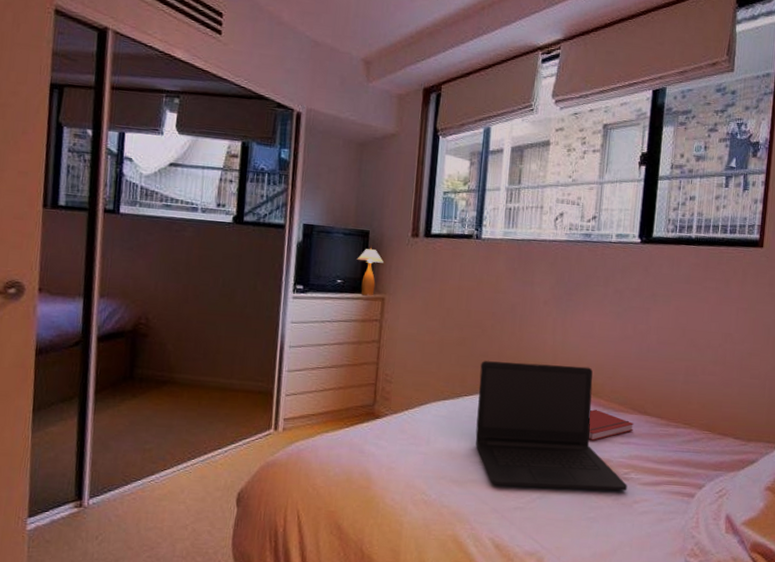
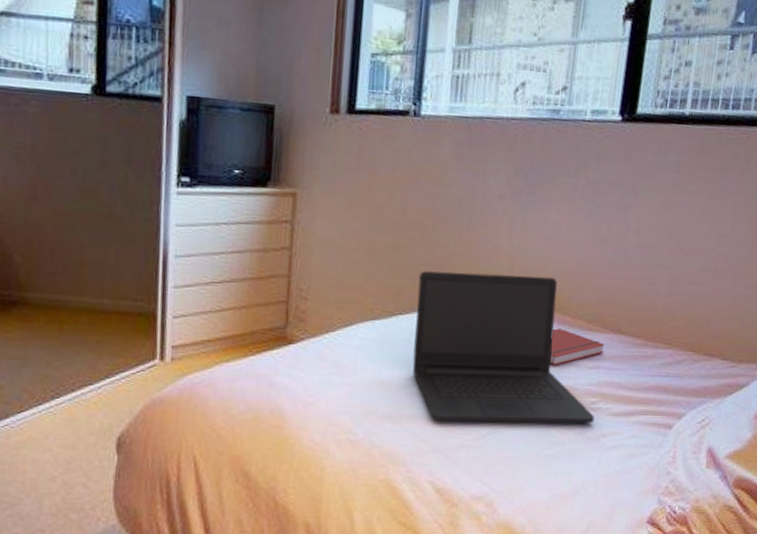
table lamp: present [356,246,384,297] -> none [259,125,294,193]

